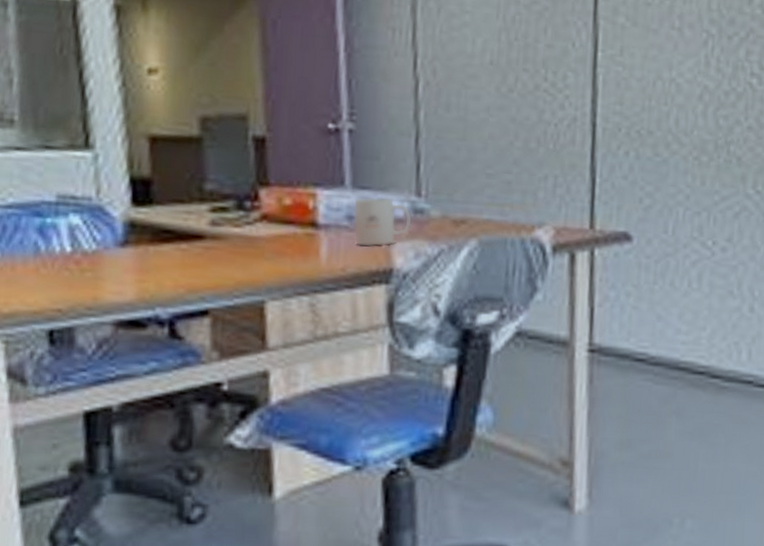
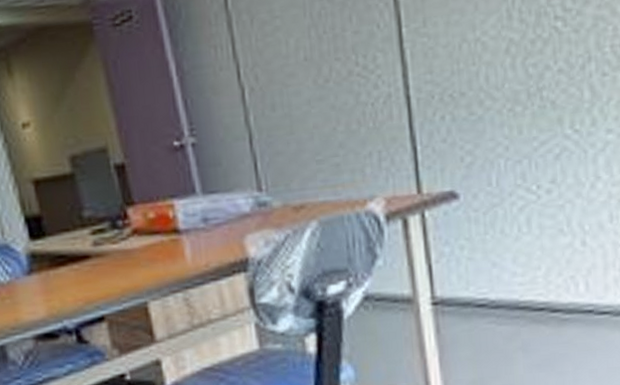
mug: present [353,197,412,247] -> none [207,197,258,242]

